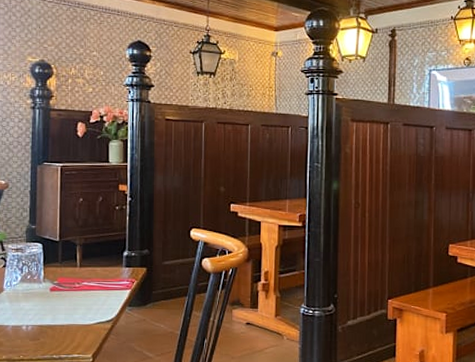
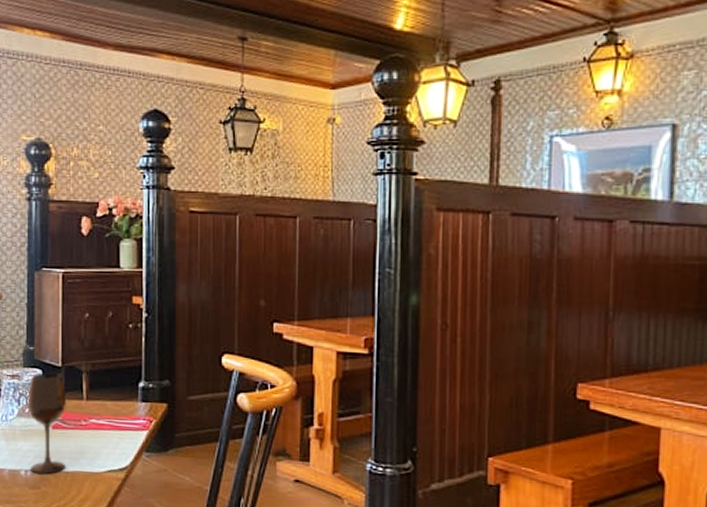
wine glass: none [29,245,62,328] -> present [27,371,66,474]

